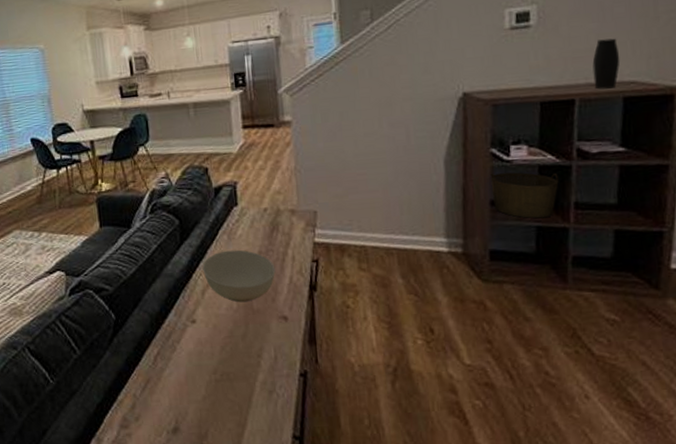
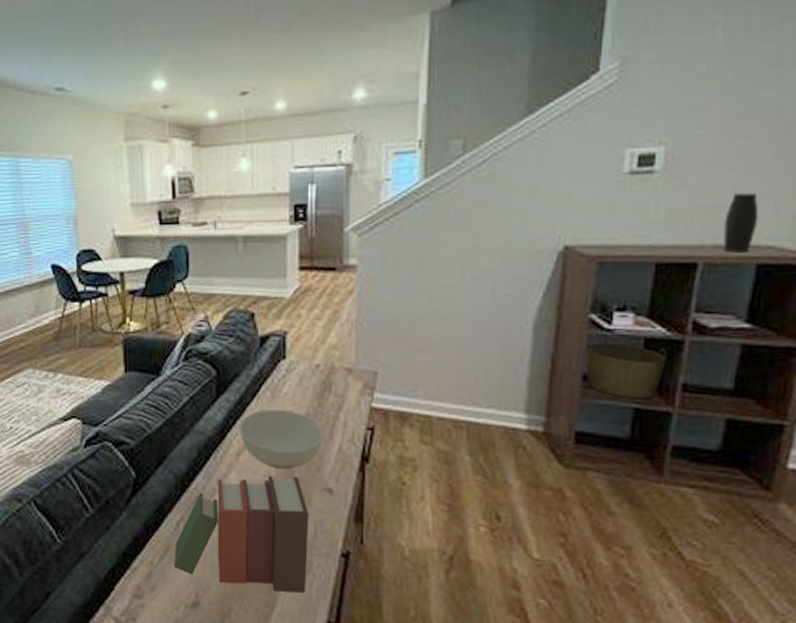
books: none [154,307,272,412] -> present [174,476,309,592]

